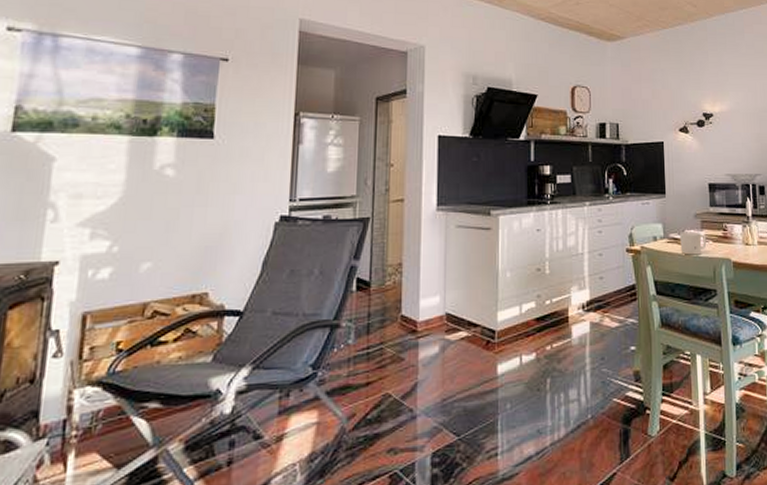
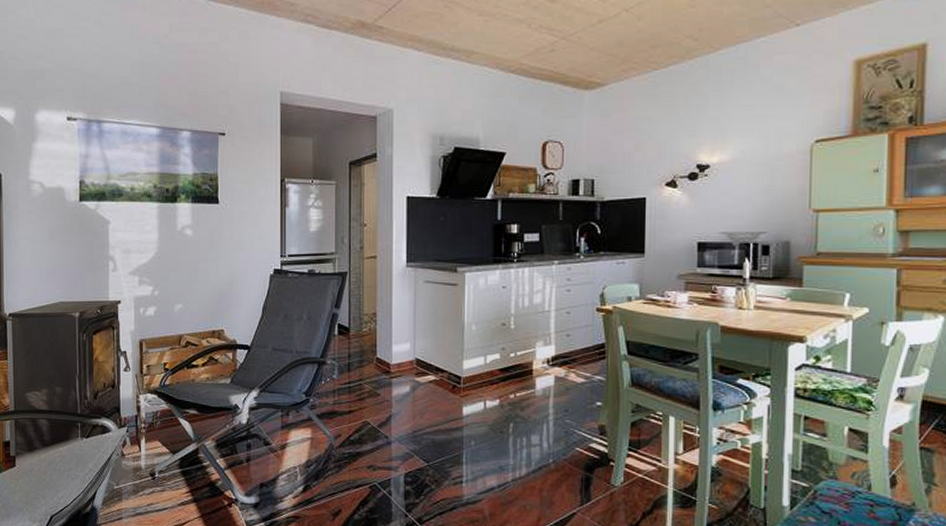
mug: present [680,232,707,255] -> none [658,293,690,317]

